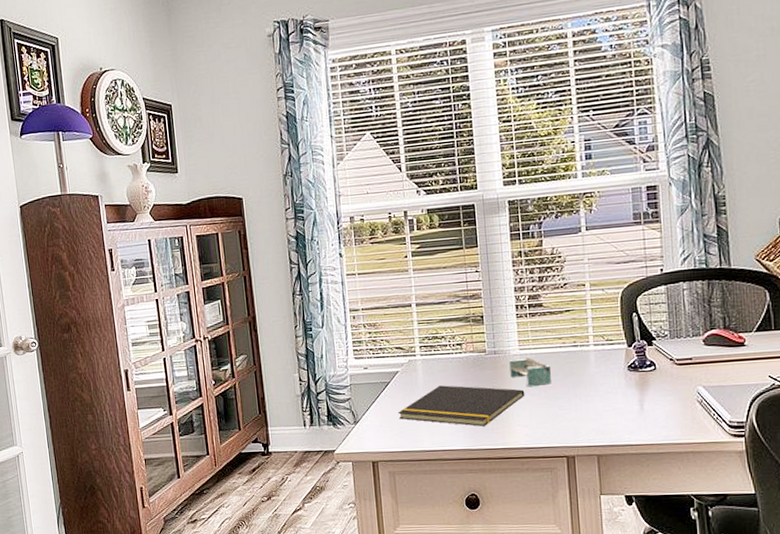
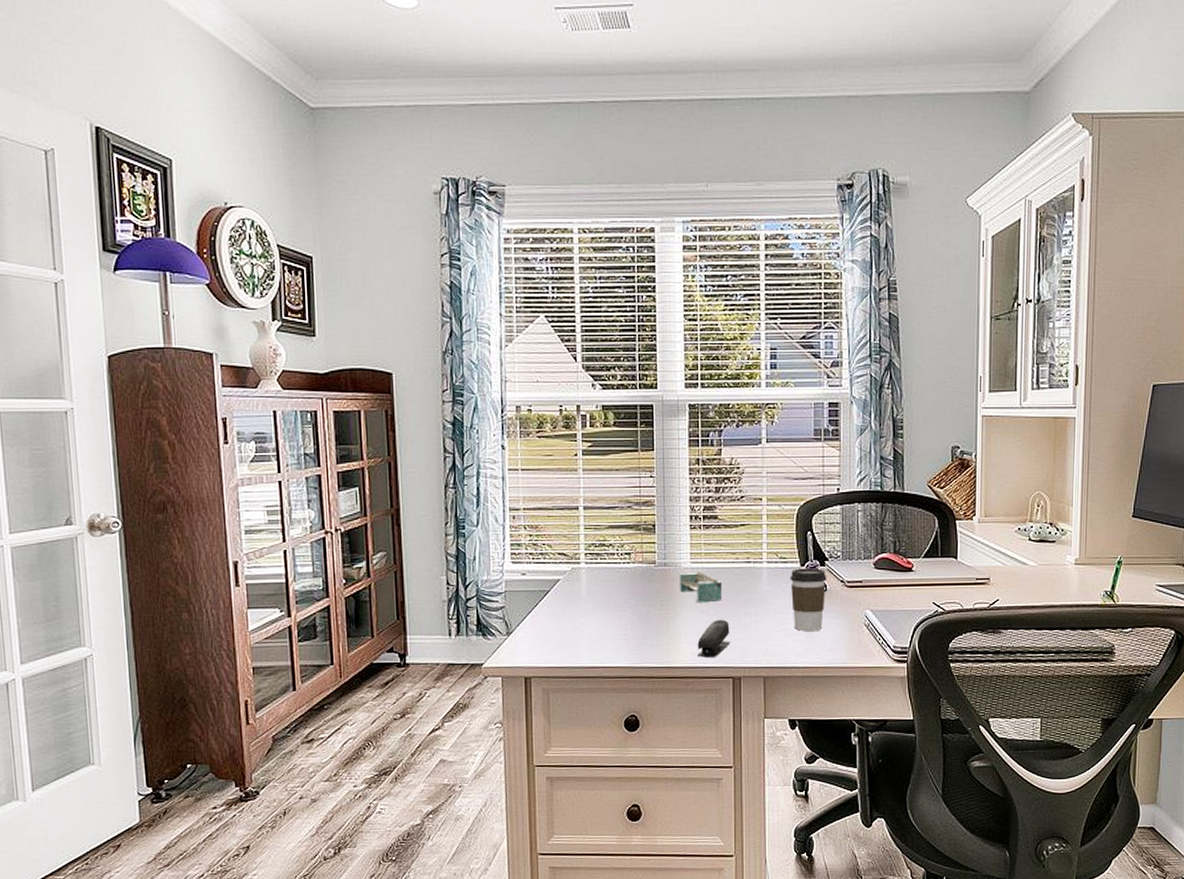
notepad: present [398,385,525,427] -> none [556,597,694,643]
stapler: none [530,401,562,439] -> present [697,619,730,658]
coffee cup: none [618,348,655,410] -> present [790,568,827,632]

